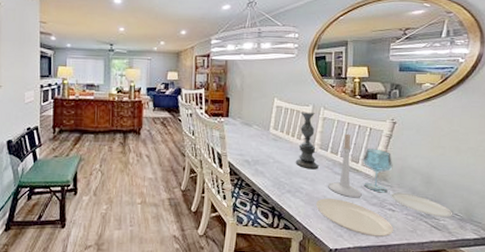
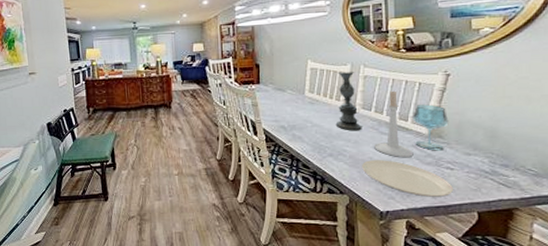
plate: present [391,192,453,217] -> none [448,149,526,173]

